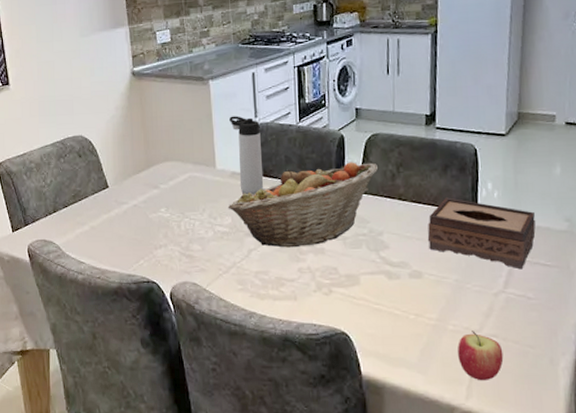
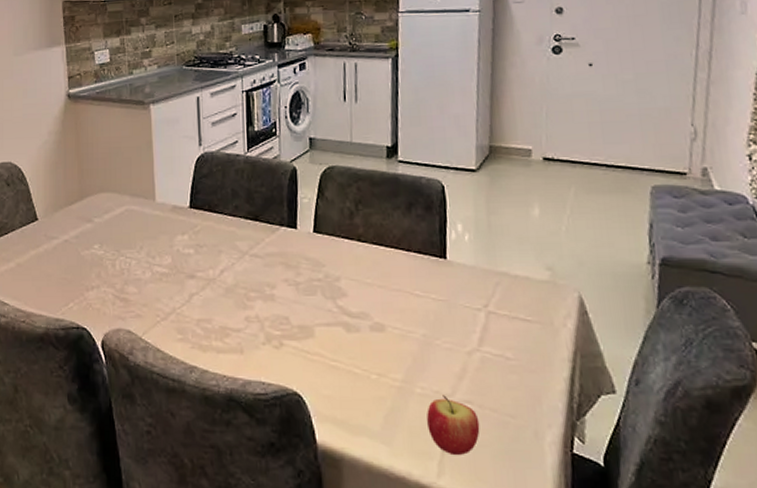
fruit basket: present [227,162,379,248] -> none [167,197,335,293]
thermos bottle: present [229,116,264,195] -> none [171,144,208,232]
tissue box: present [427,197,536,270] -> none [390,240,513,325]

